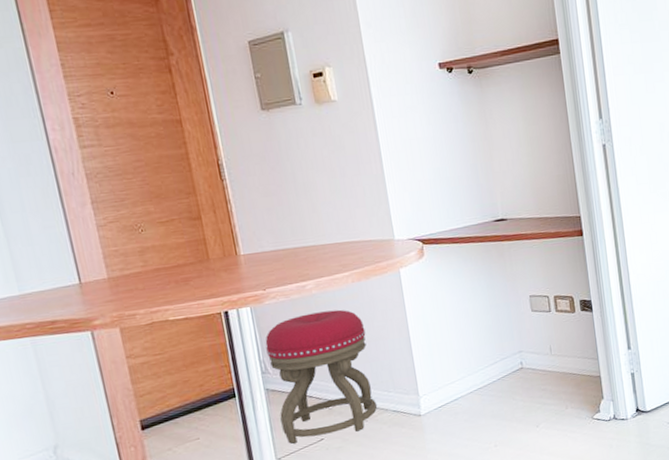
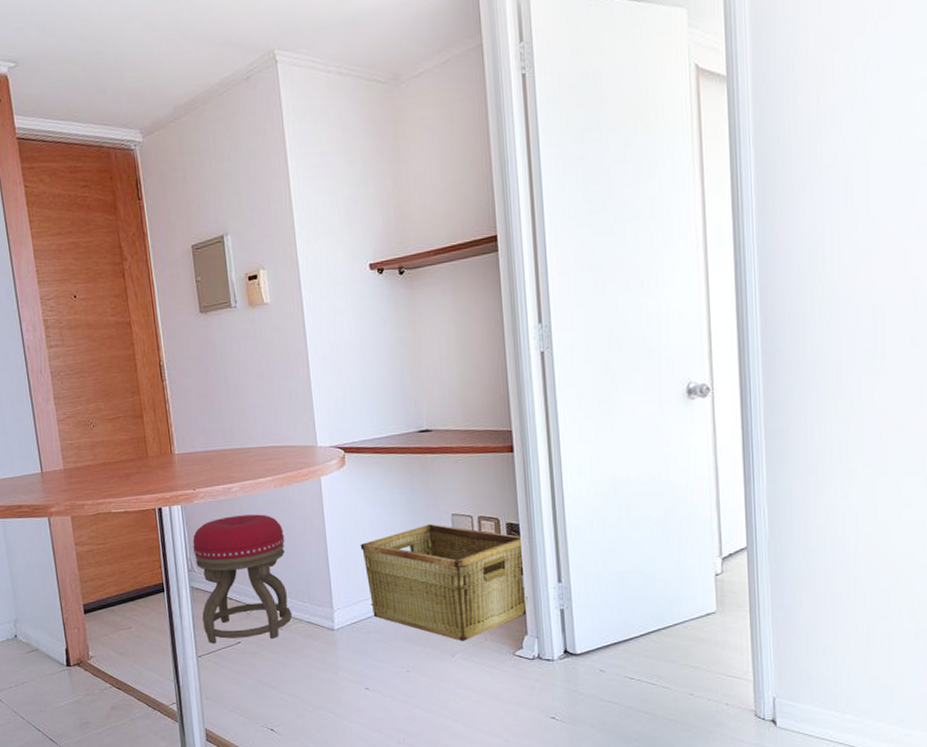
hamper: none [443,306,603,412] -> present [360,524,528,641]

